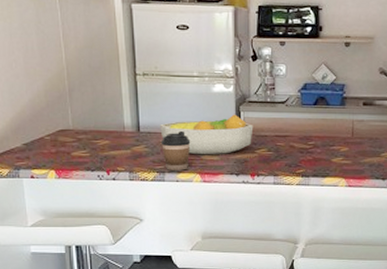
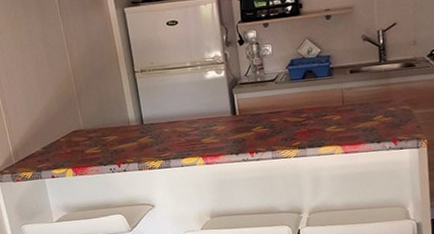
fruit bowl: present [160,114,254,155] -> none [161,97,248,139]
coffee cup: present [161,130,191,170] -> none [164,118,191,157]

